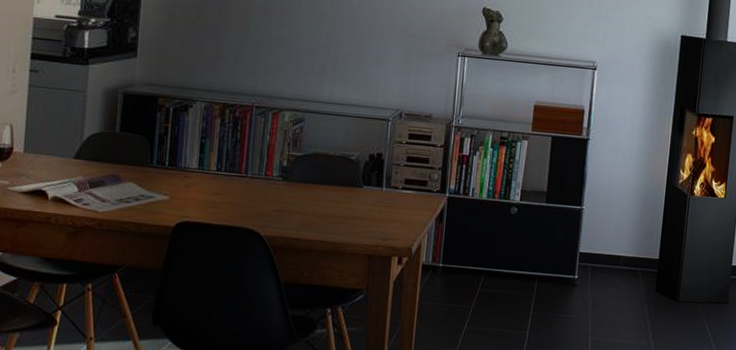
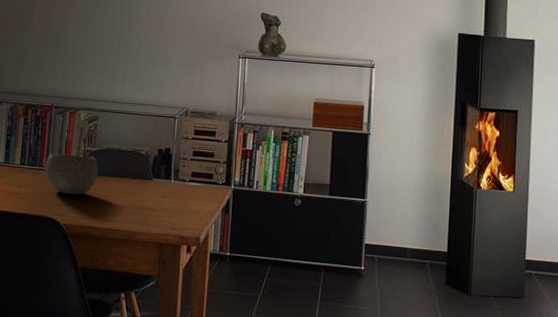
bowl: none [244,159,304,204] -> present [45,154,98,195]

